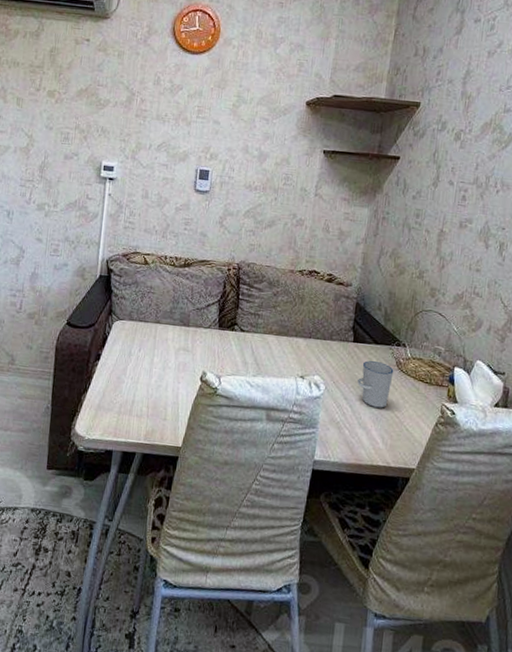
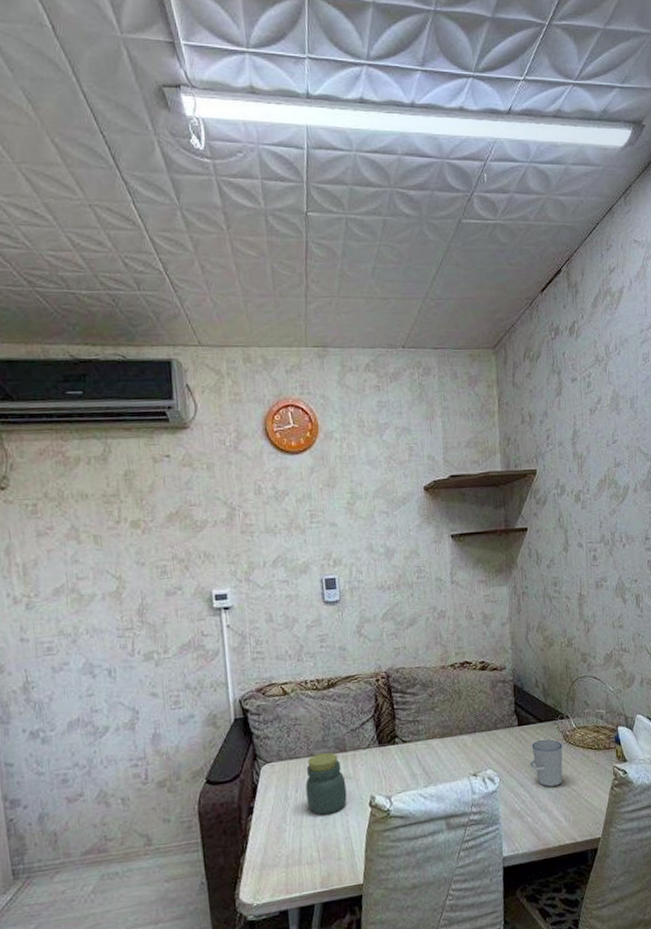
jar: none [146,322,184,378] -> present [305,752,347,815]

